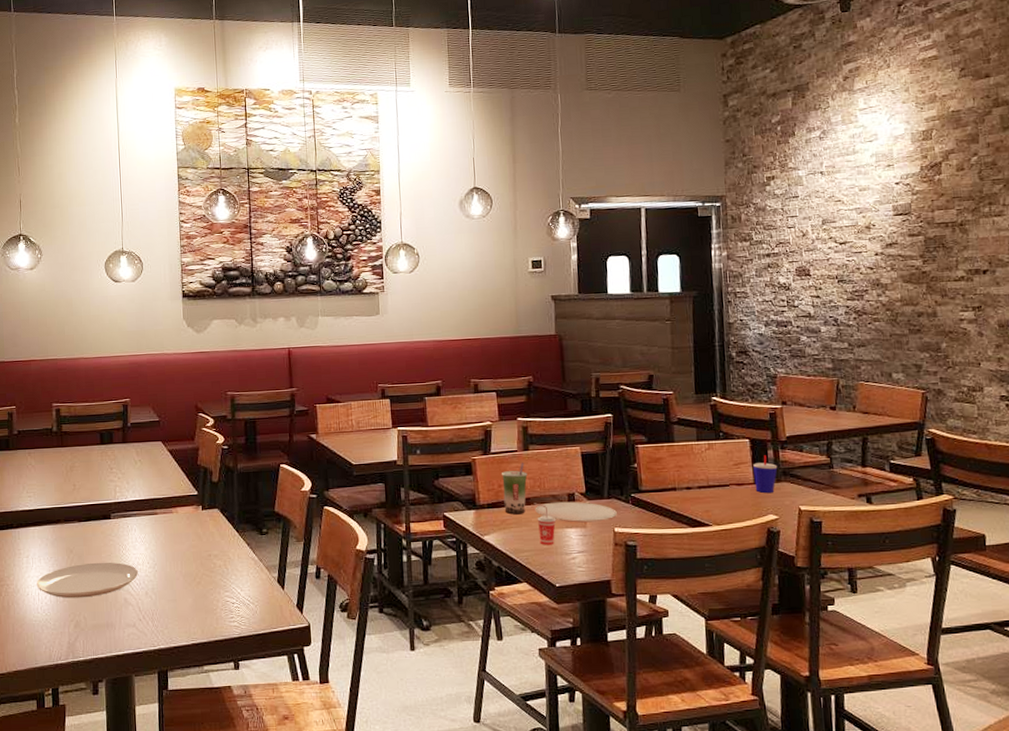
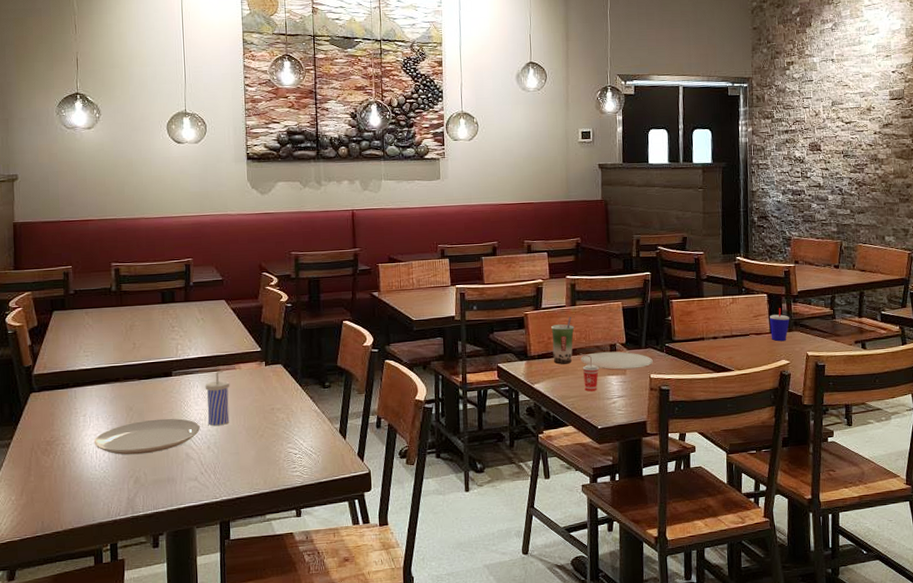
beverage cup: none [142,514,167,571] -> present [205,370,230,426]

